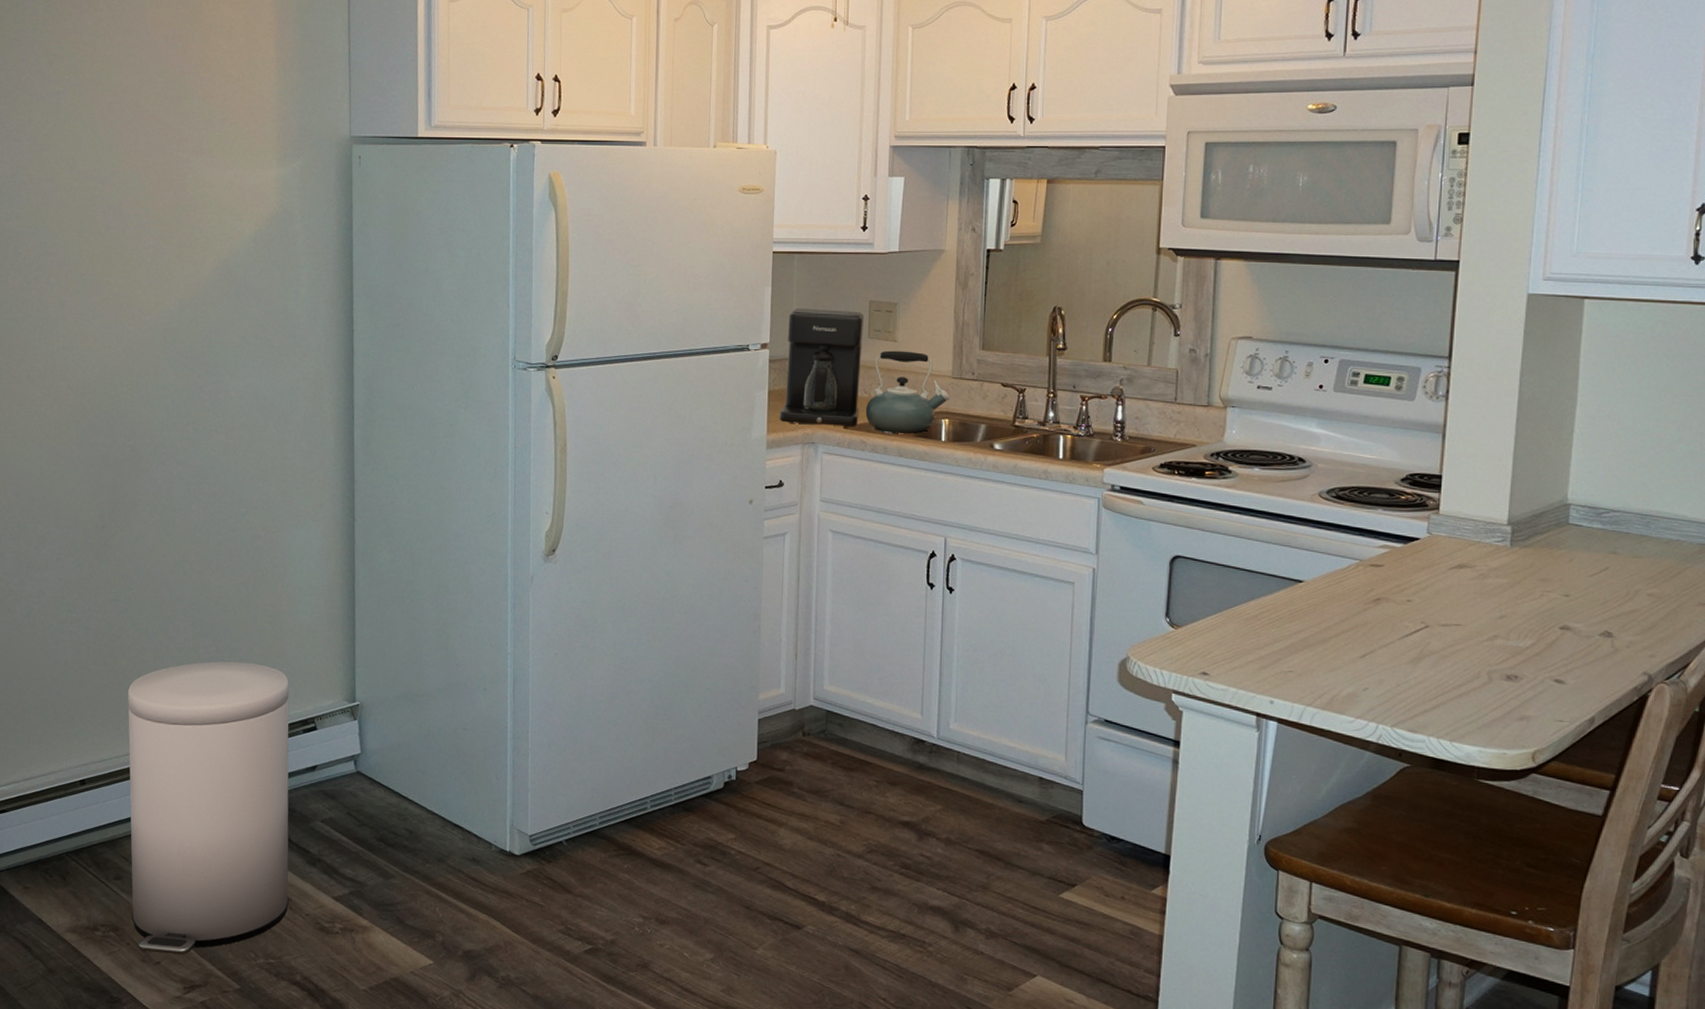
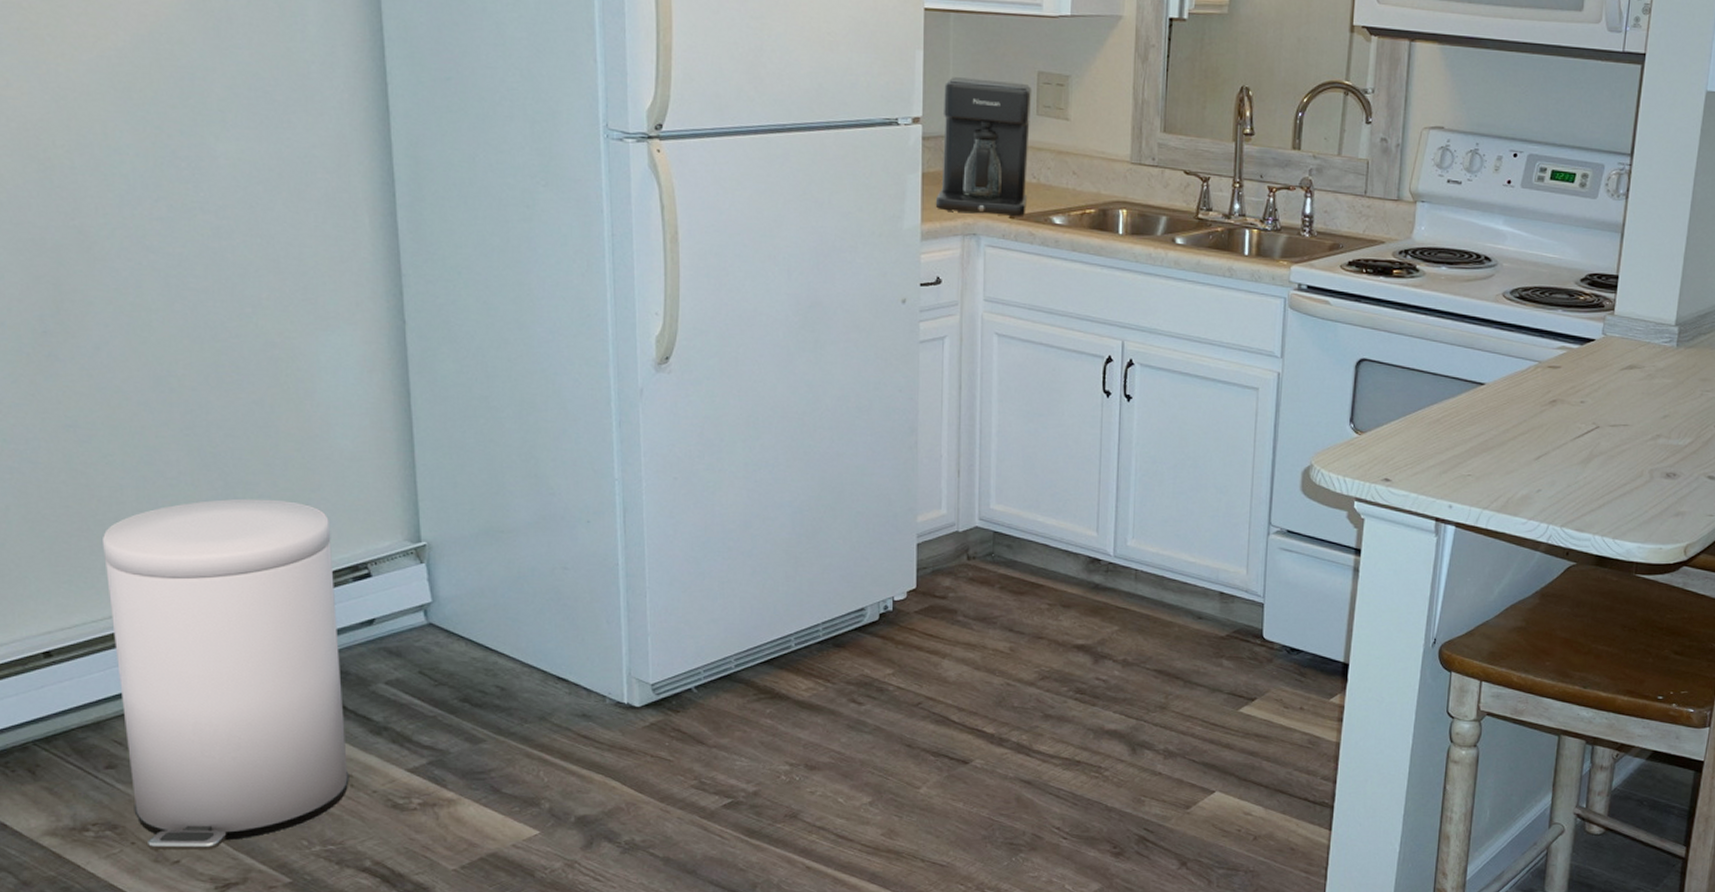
kettle: present [865,350,951,435] -> none [1034,130,1129,226]

